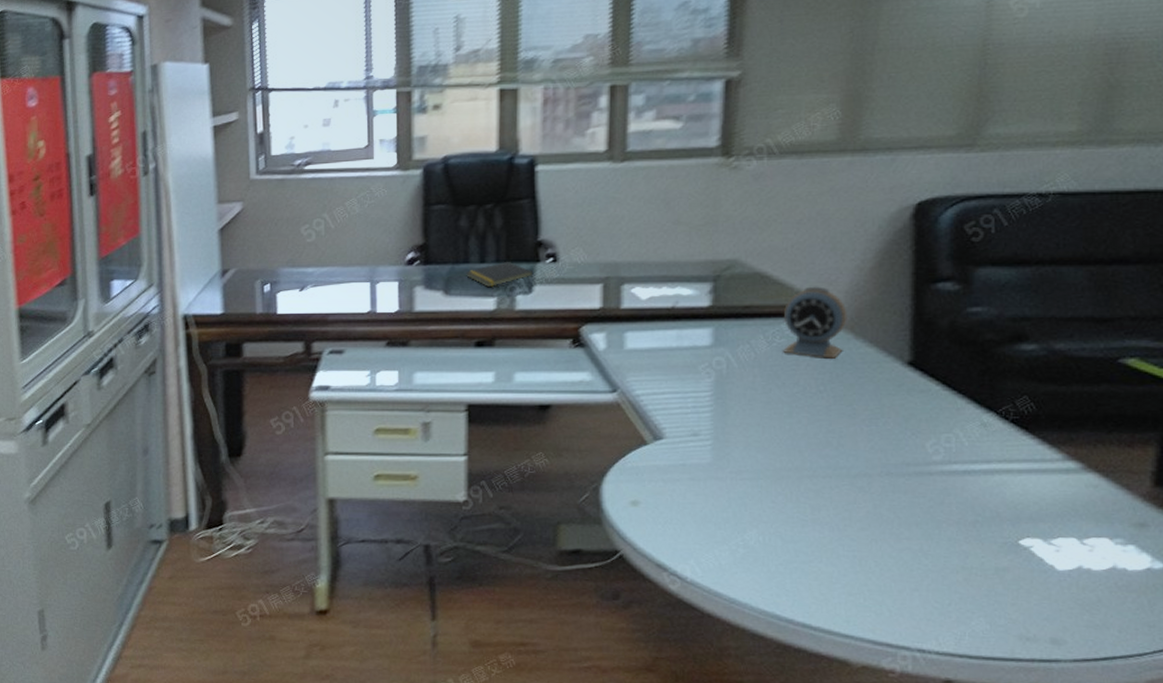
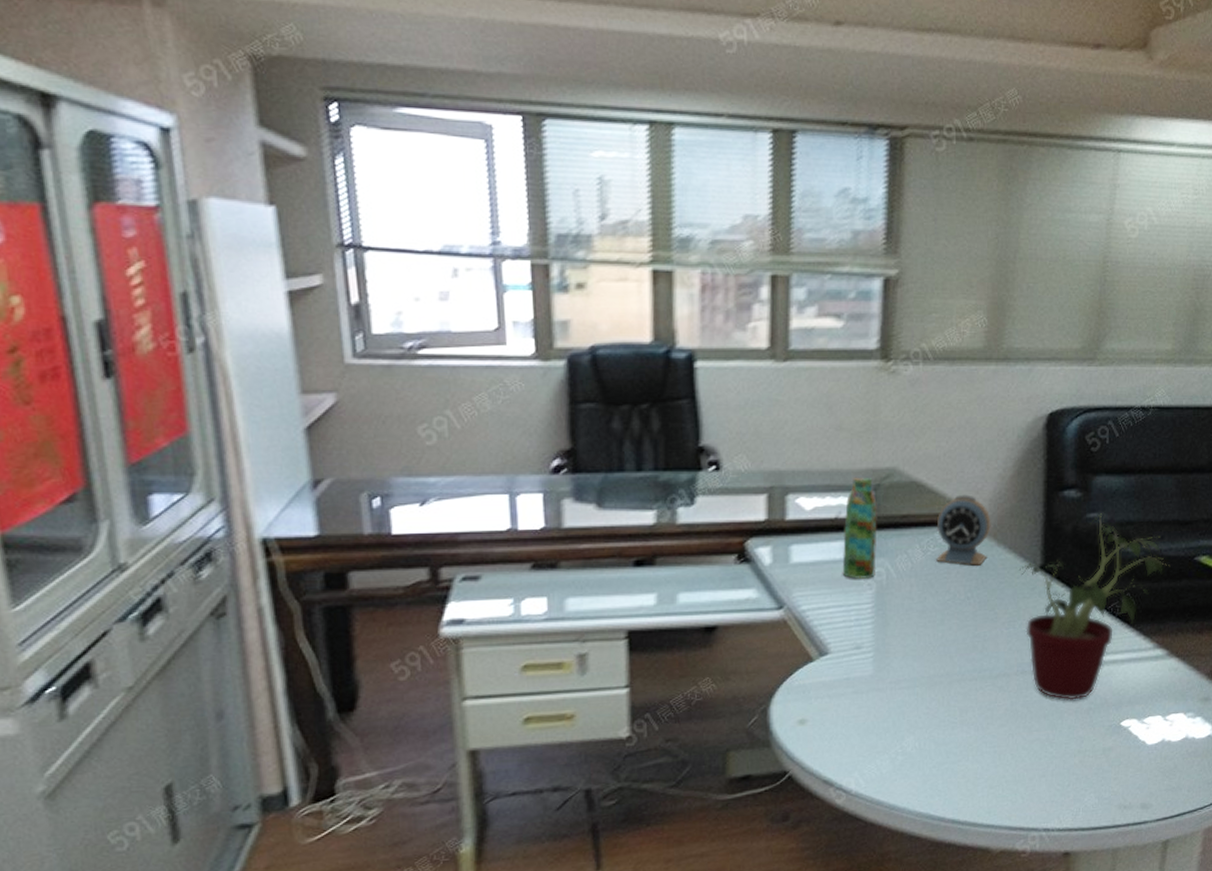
notepad: present [466,261,534,287] -> none [621,469,696,498]
water bottle: none [679,268,717,367] -> present [842,477,877,579]
potted plant: none [881,308,1084,510] -> present [1018,513,1170,700]

